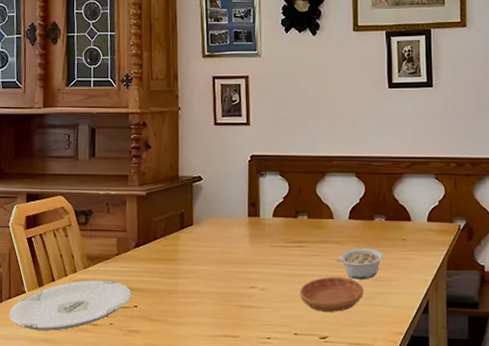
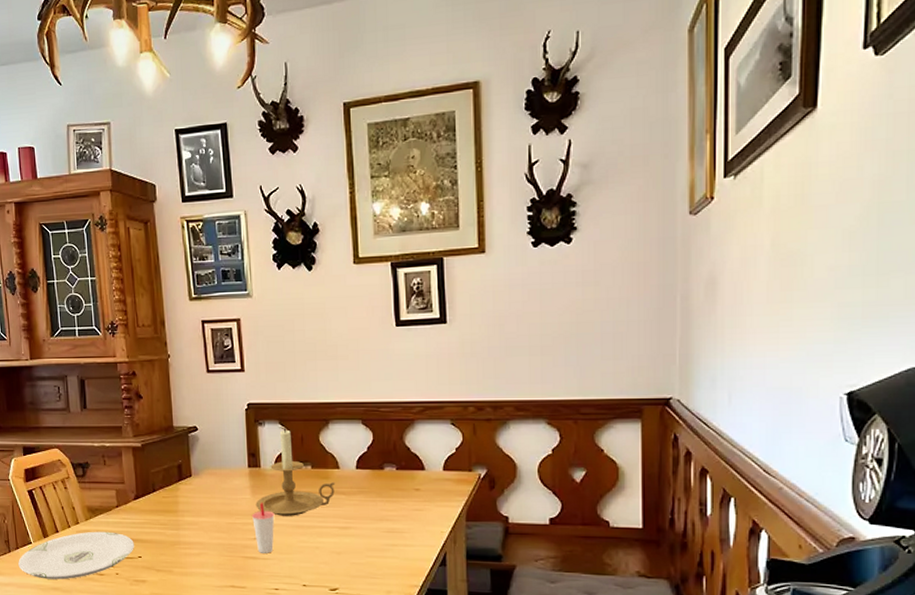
cup: none [249,252,271,302] -> present [252,503,275,553]
candle holder: none [253,179,329,265] -> present [255,428,336,516]
saucer: present [300,277,363,312] -> none [306,529,375,564]
legume: present [334,248,384,279] -> none [342,498,396,531]

